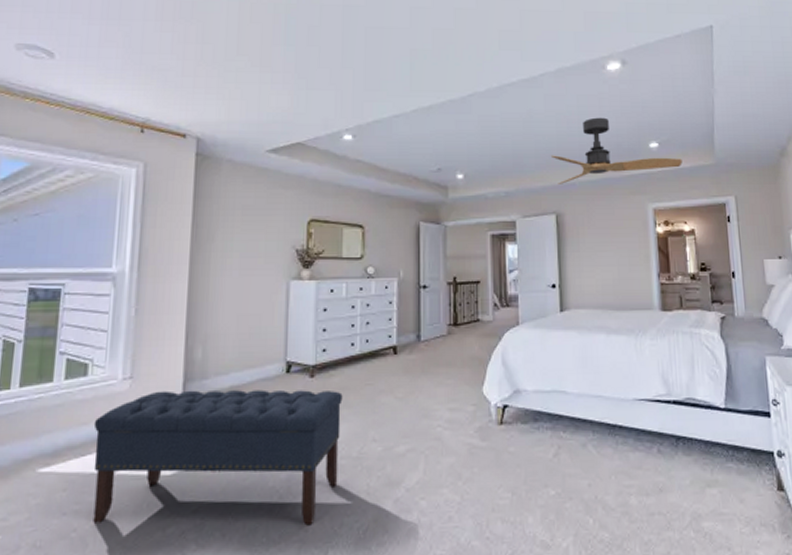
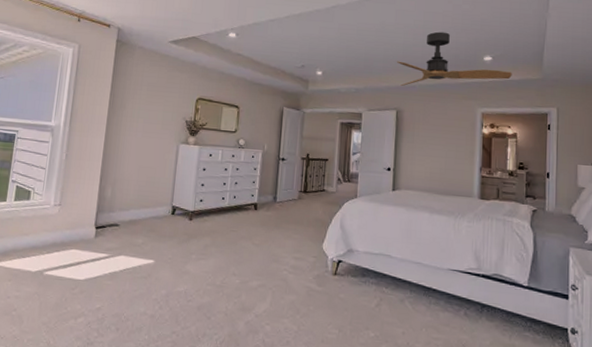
bench: present [93,390,343,526] -> none [27,217,213,332]

